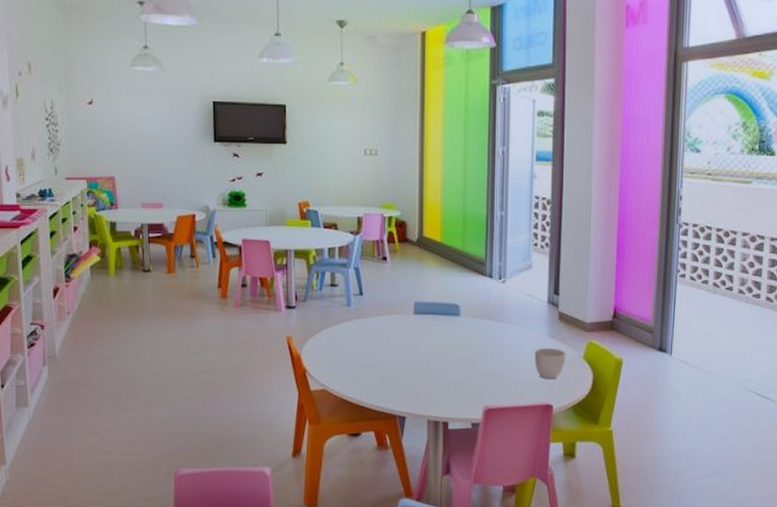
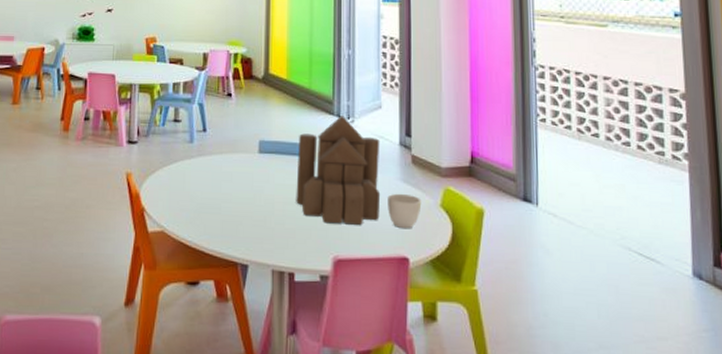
building blocks: none [450,276,530,377] -> present [296,116,381,225]

